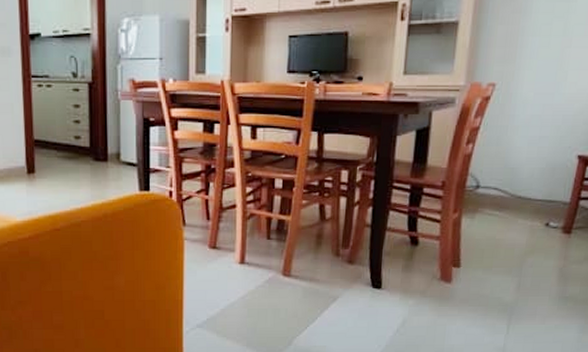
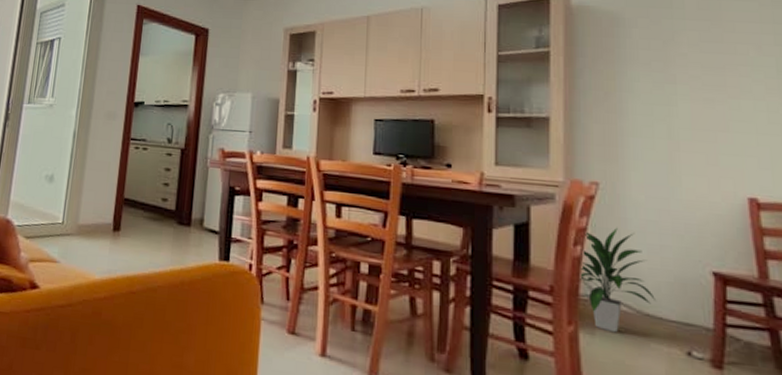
indoor plant: none [468,124,528,215] -> present [580,227,655,333]

